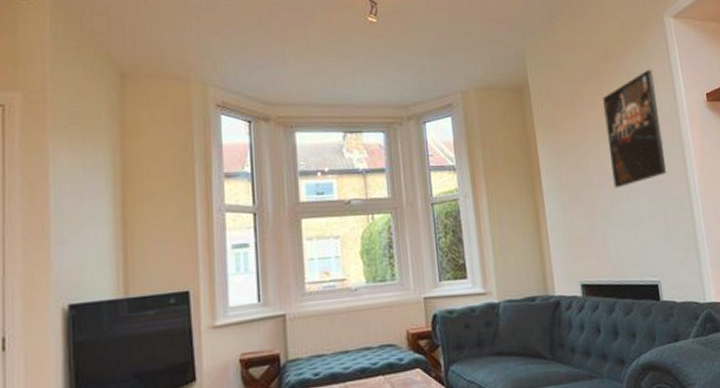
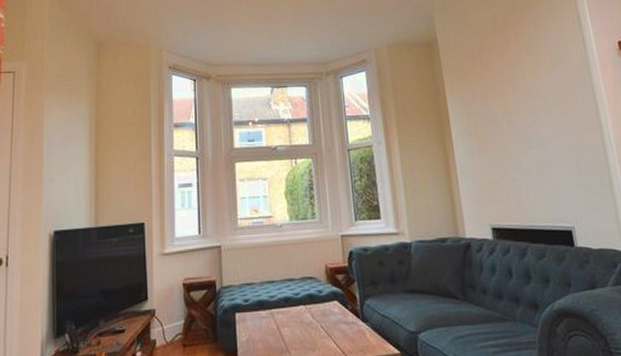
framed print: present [603,69,667,189] -> none [510,20,579,136]

